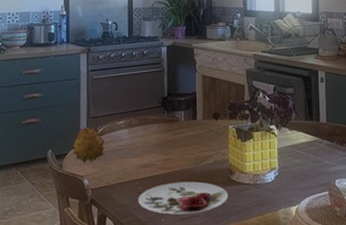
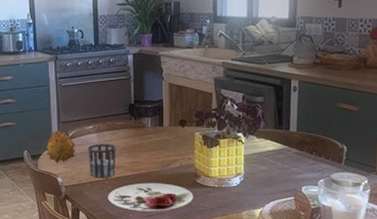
cup: none [117,140,148,177] -> present [87,144,116,177]

